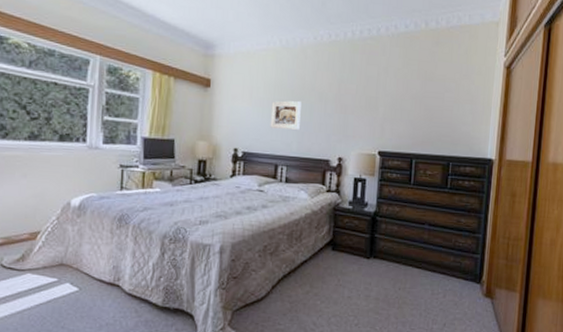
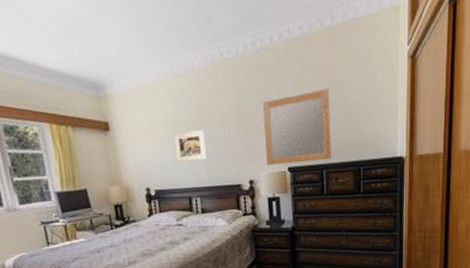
home mirror: none [358,82,427,150] -> present [263,89,331,166]

